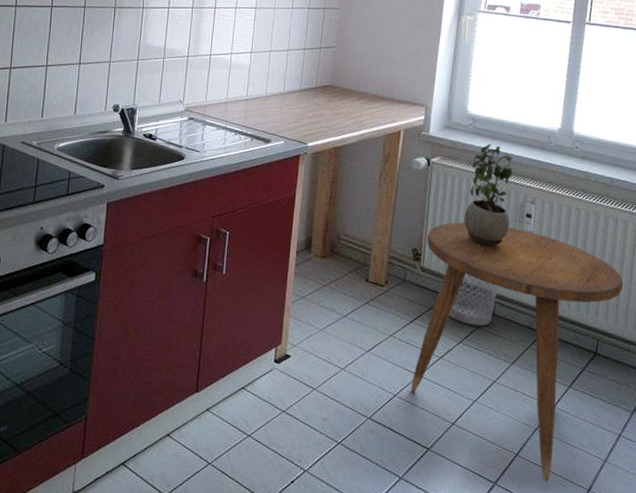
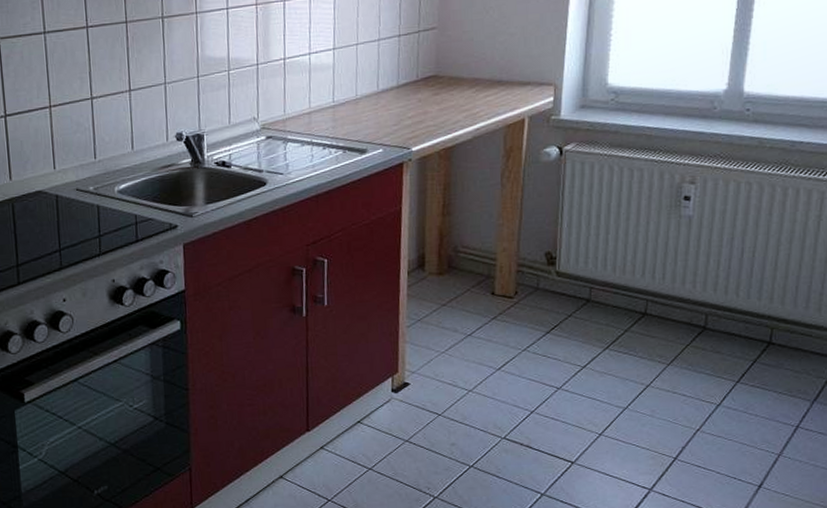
side table: present [411,222,624,482] -> none [550,214,805,483]
wastebasket: present [444,262,498,326] -> none [584,263,650,329]
potted plant: present [464,143,512,246] -> none [607,119,666,238]

